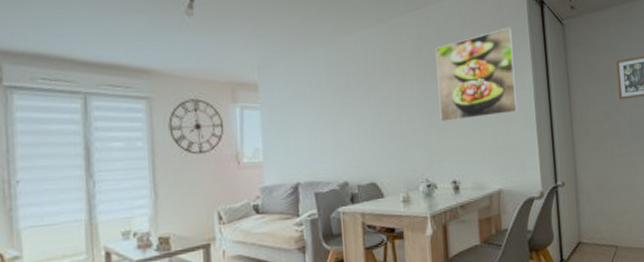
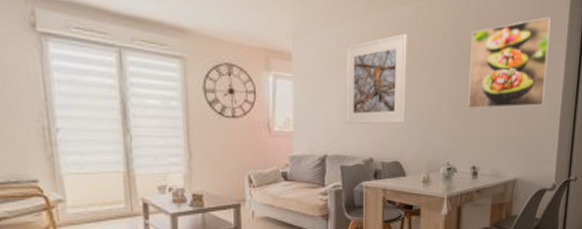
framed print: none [312,55,378,150] -> present [345,33,407,125]

